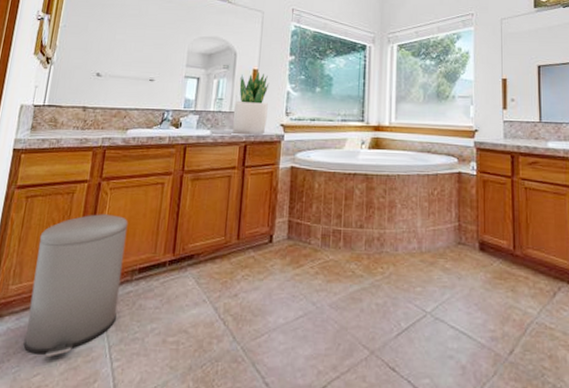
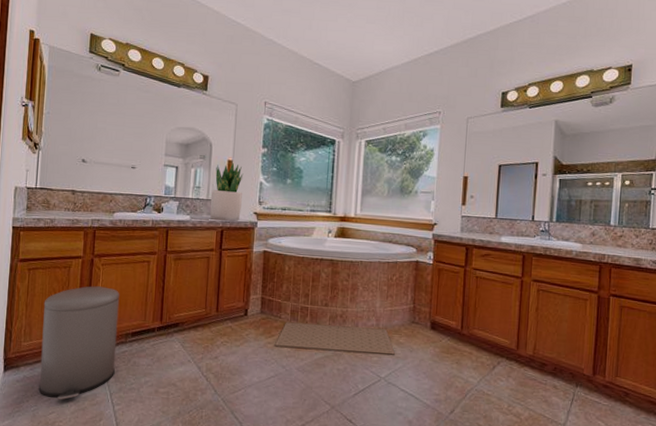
bath mat: none [304,248,441,284] -> present [275,322,395,355]

